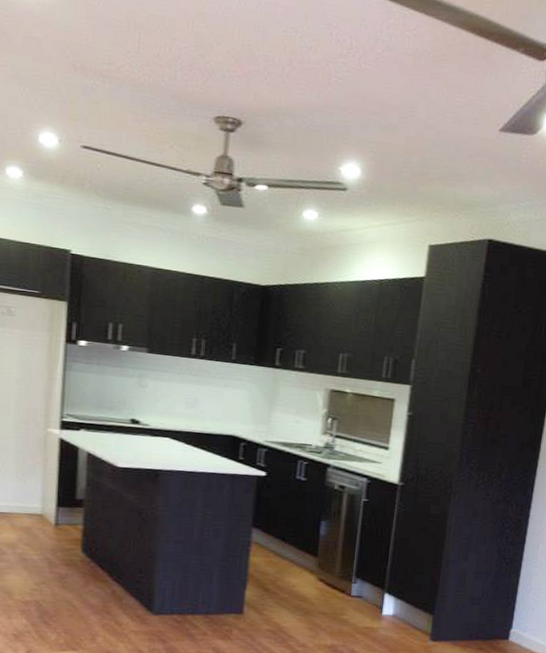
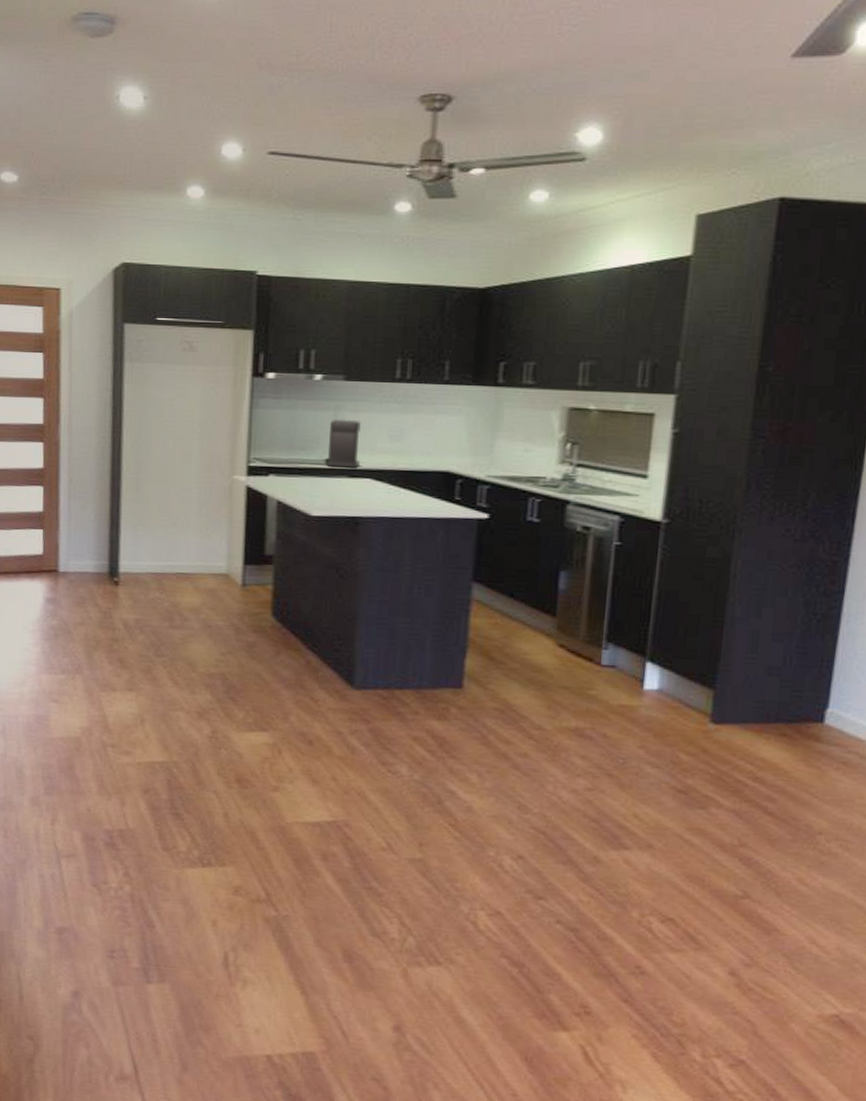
coffee maker: none [131,385,161,428] -> present [326,419,361,468]

